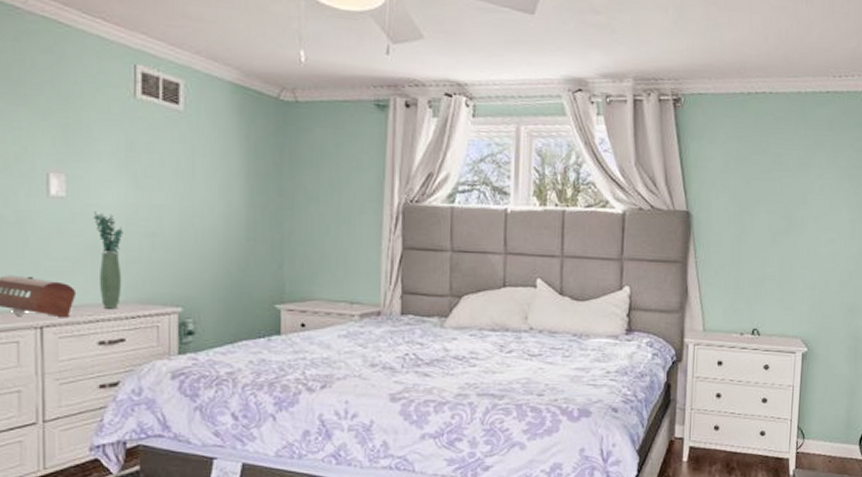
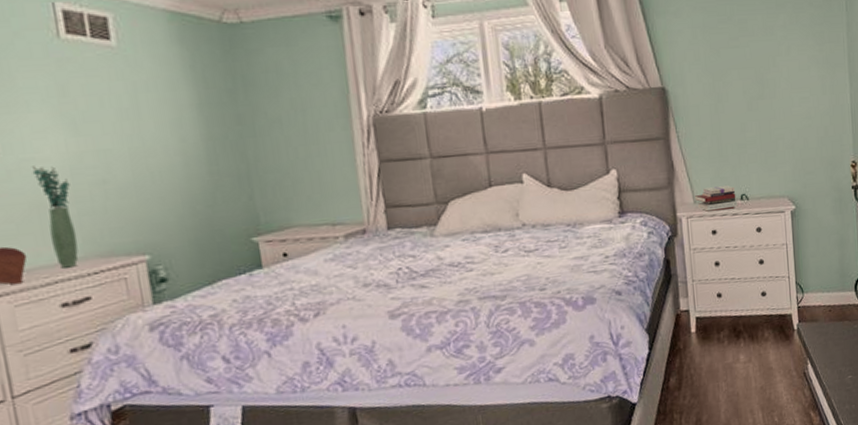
books: none [705,317,748,342] -> present [695,185,738,212]

